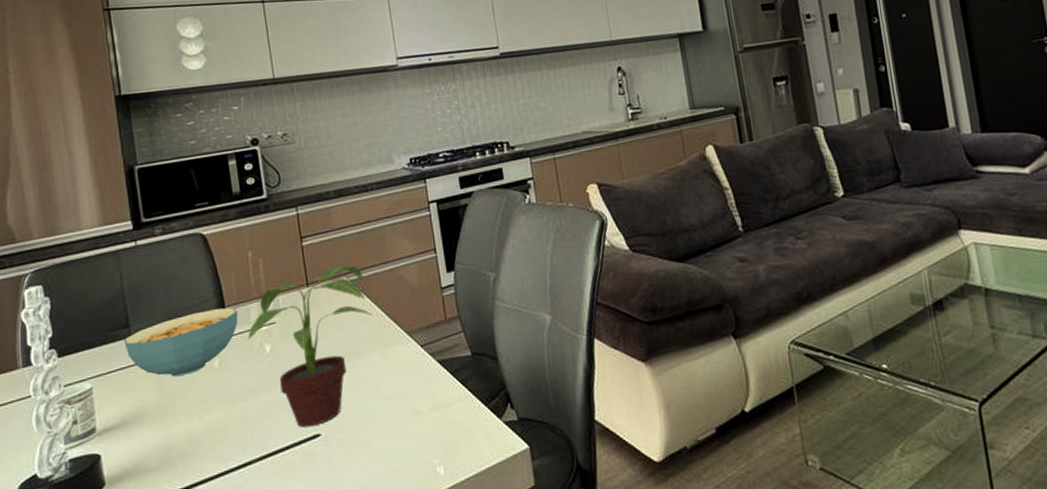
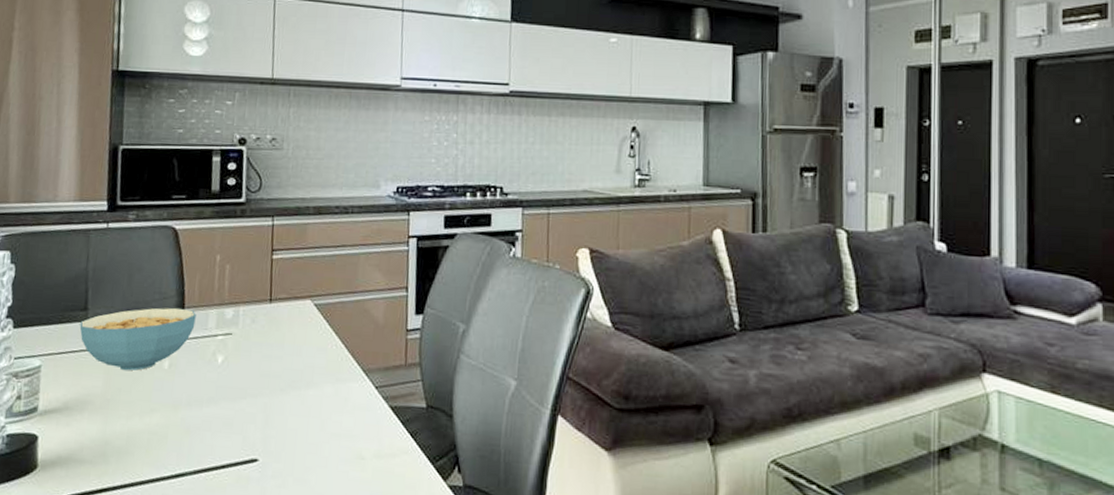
potted plant: present [247,265,373,428] -> none [201,286,332,450]

